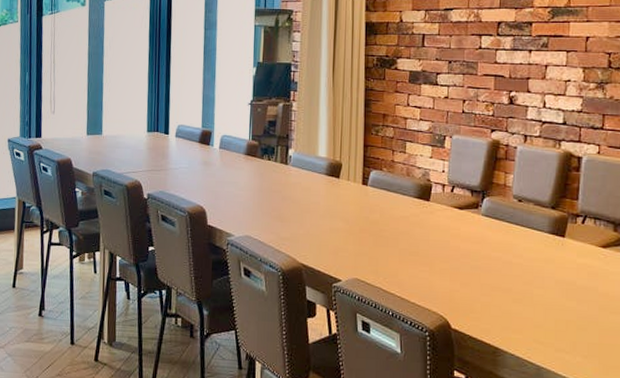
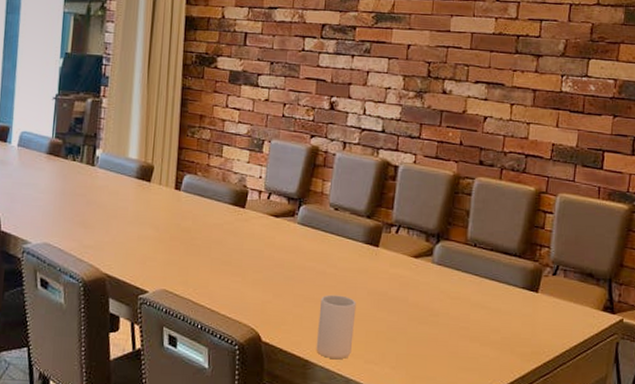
cup: none [505,284,544,348] -> present [316,294,356,360]

